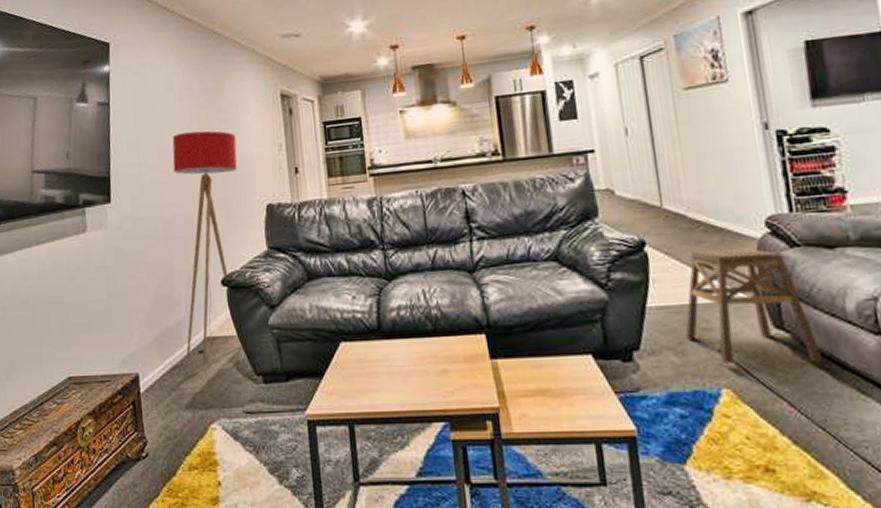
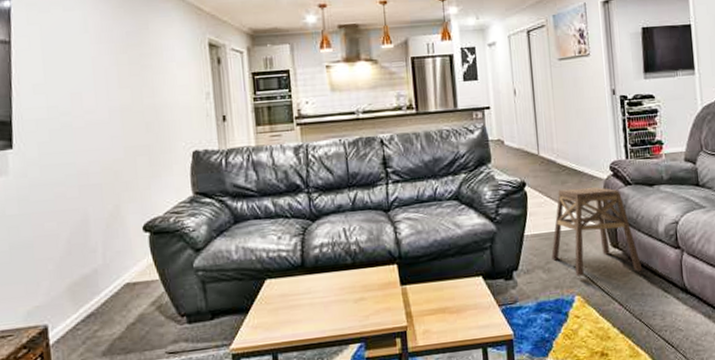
floor lamp: present [172,130,243,366] -> none [87,76,166,312]

